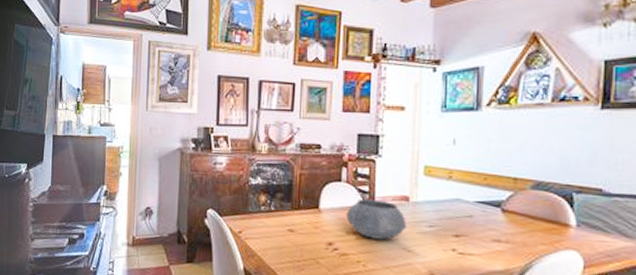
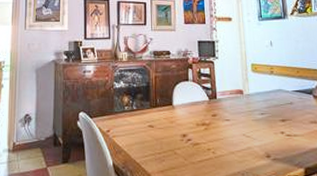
bowl: present [345,198,407,240] -> none [194,94,244,128]

